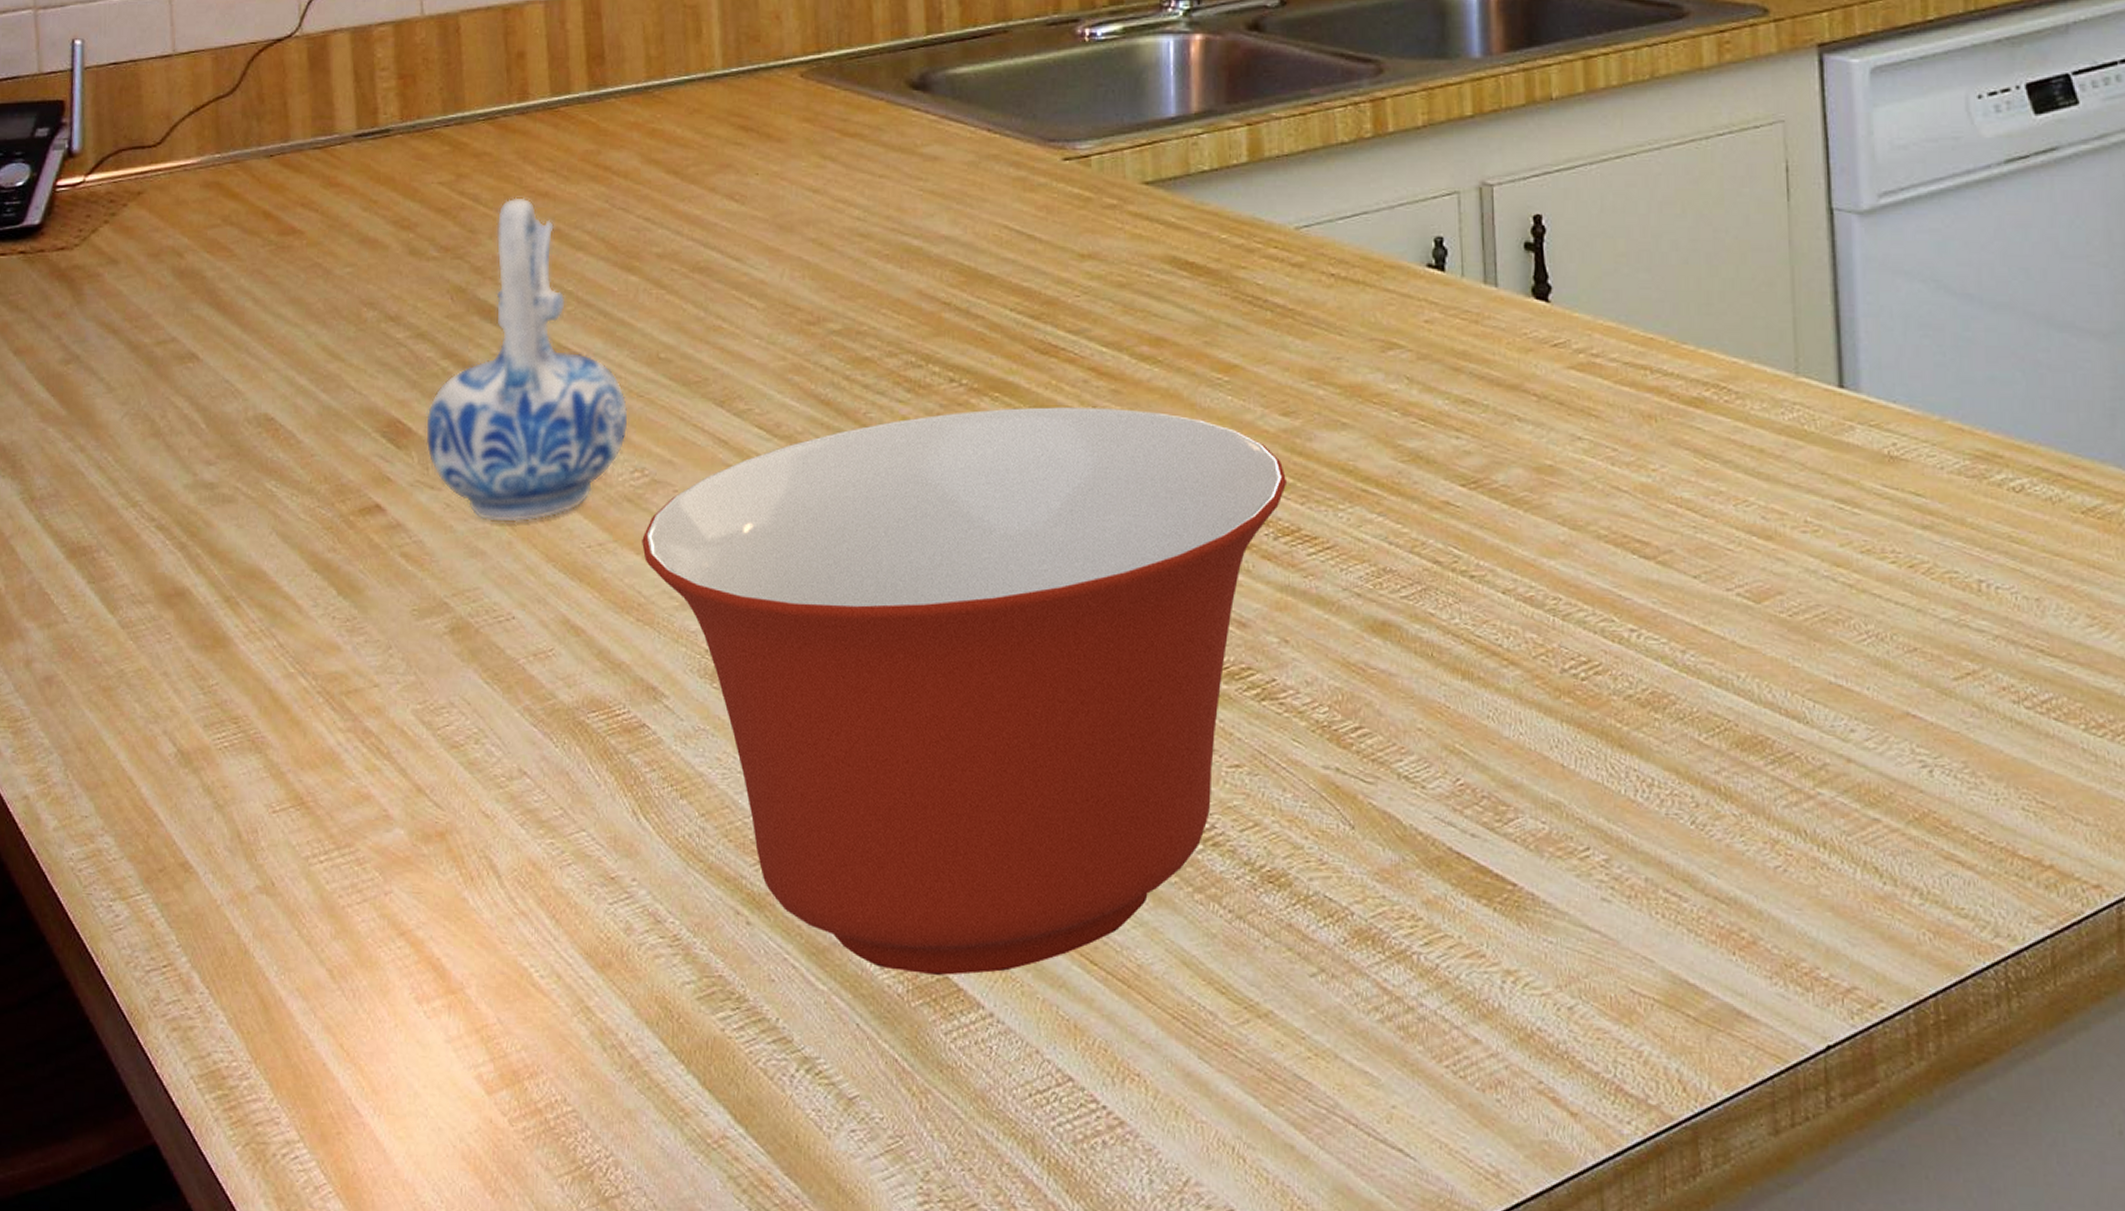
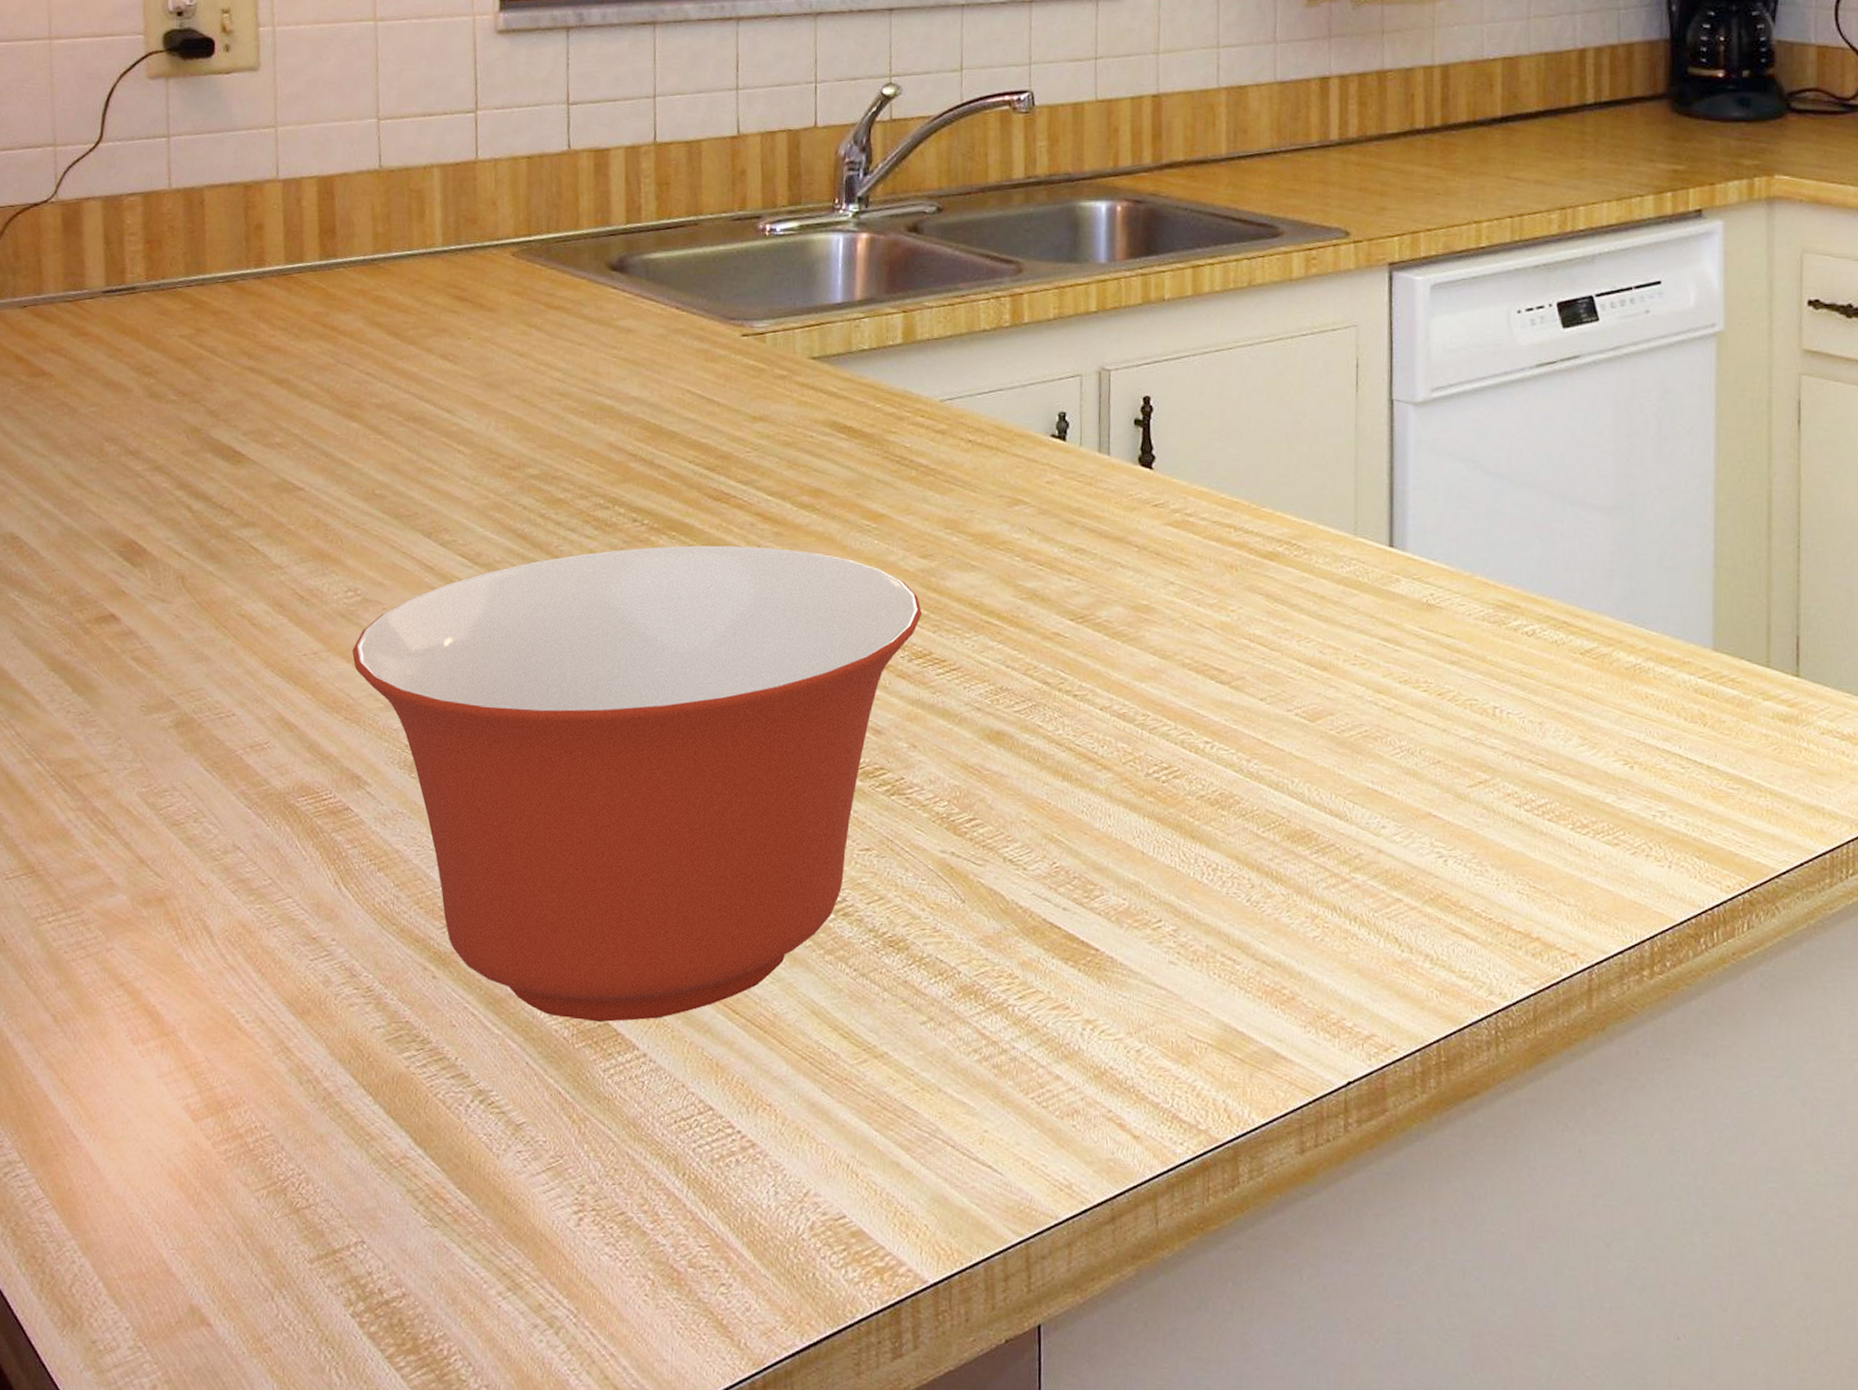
ceramic pitcher: present [425,197,628,524] -> none [158,351,345,633]

